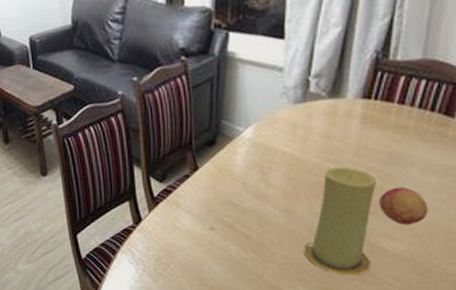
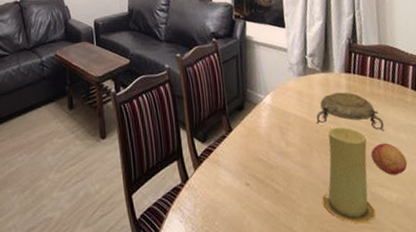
decorative bowl: none [311,123,406,174] -> present [316,92,385,132]

